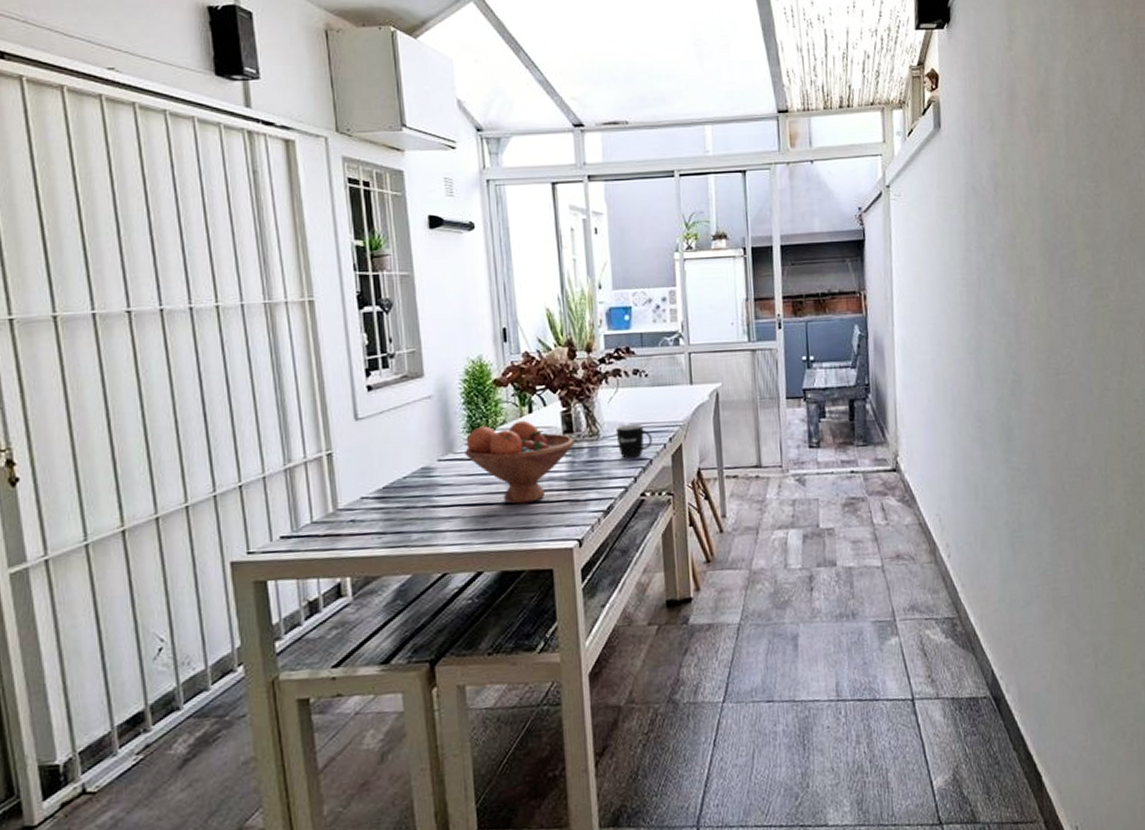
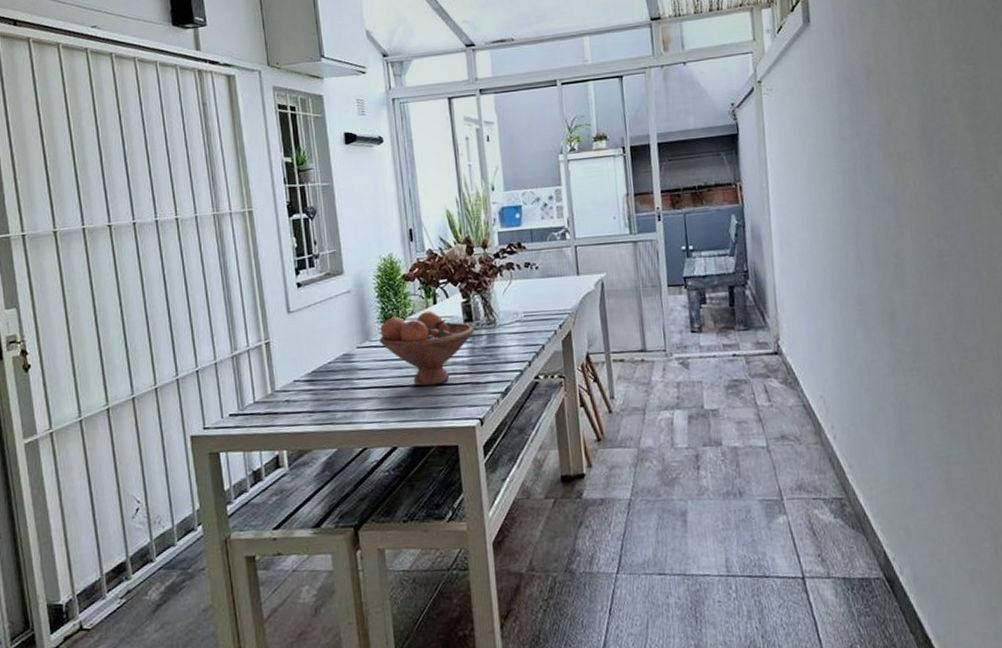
mug: present [615,423,652,459] -> none [510,312,544,345]

